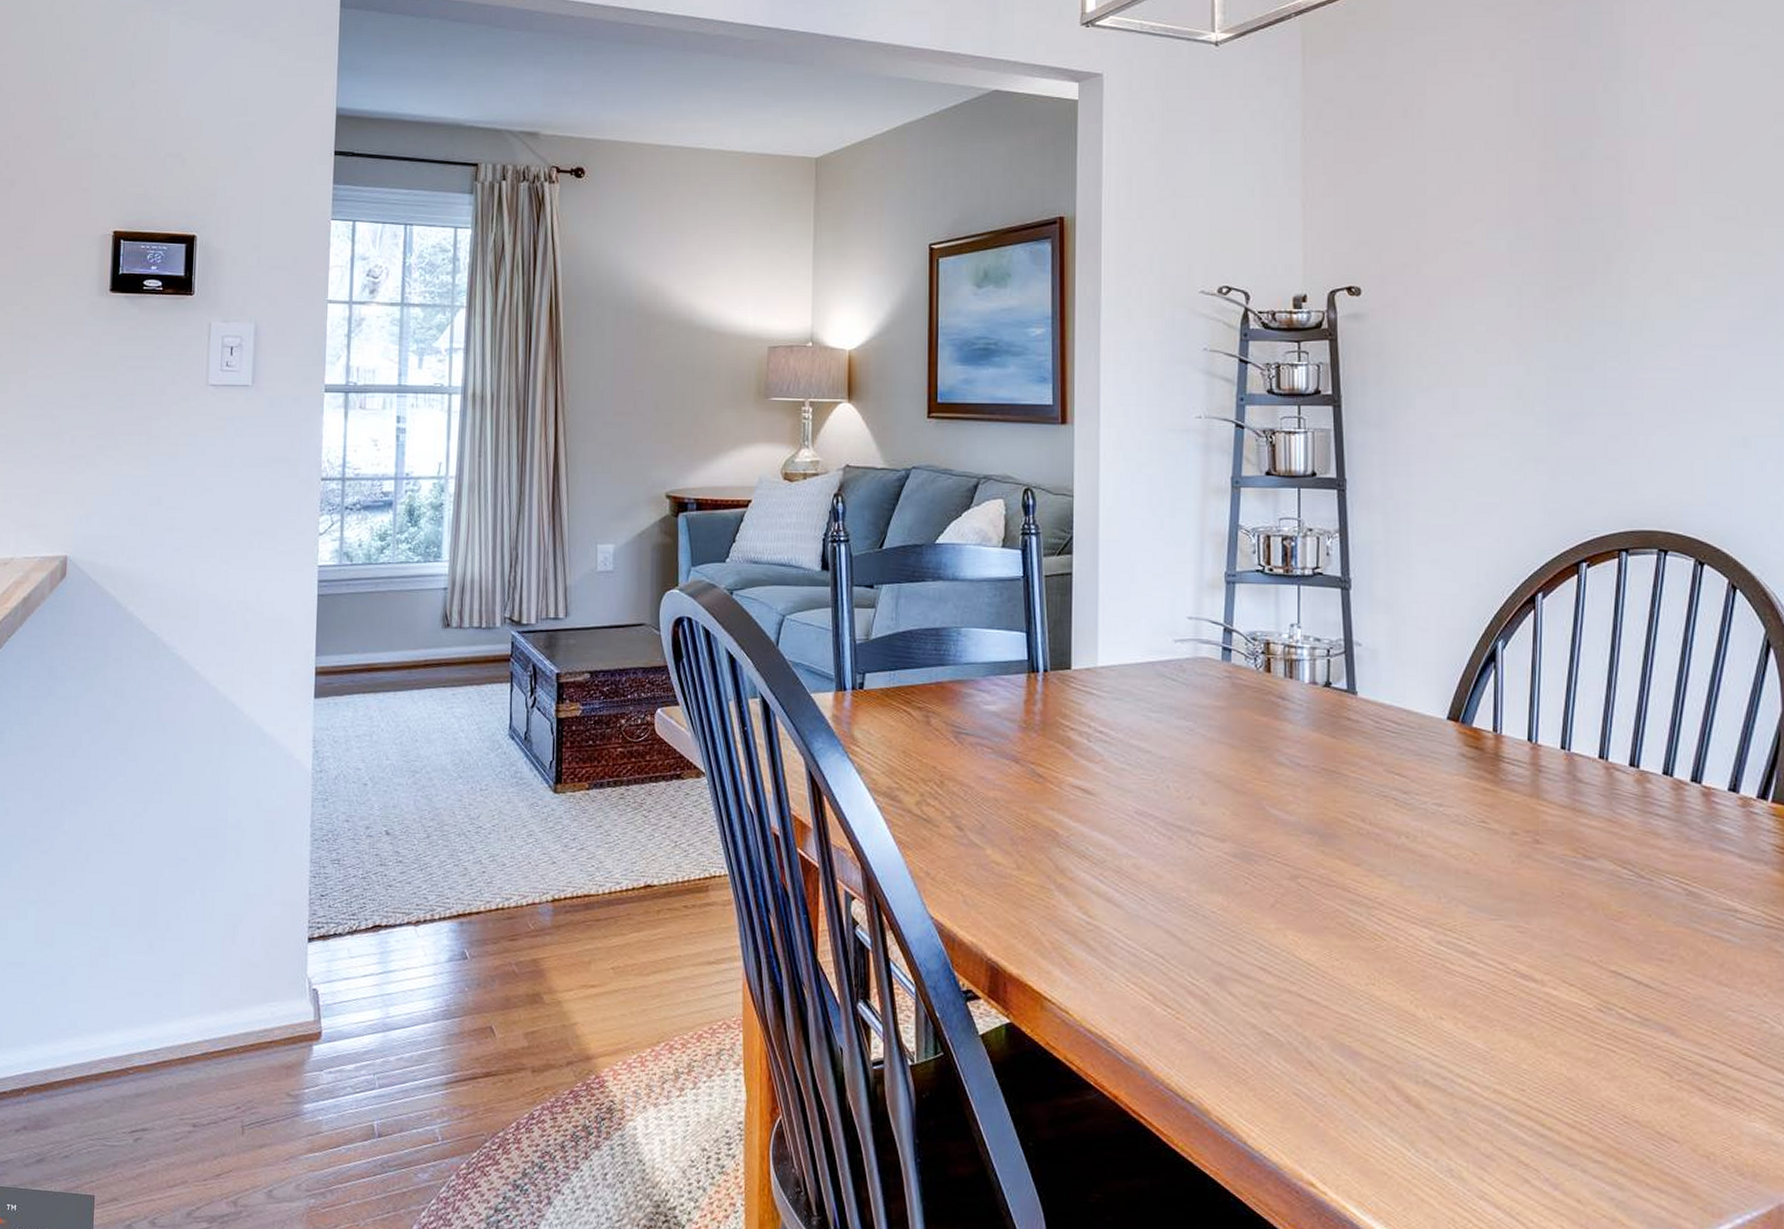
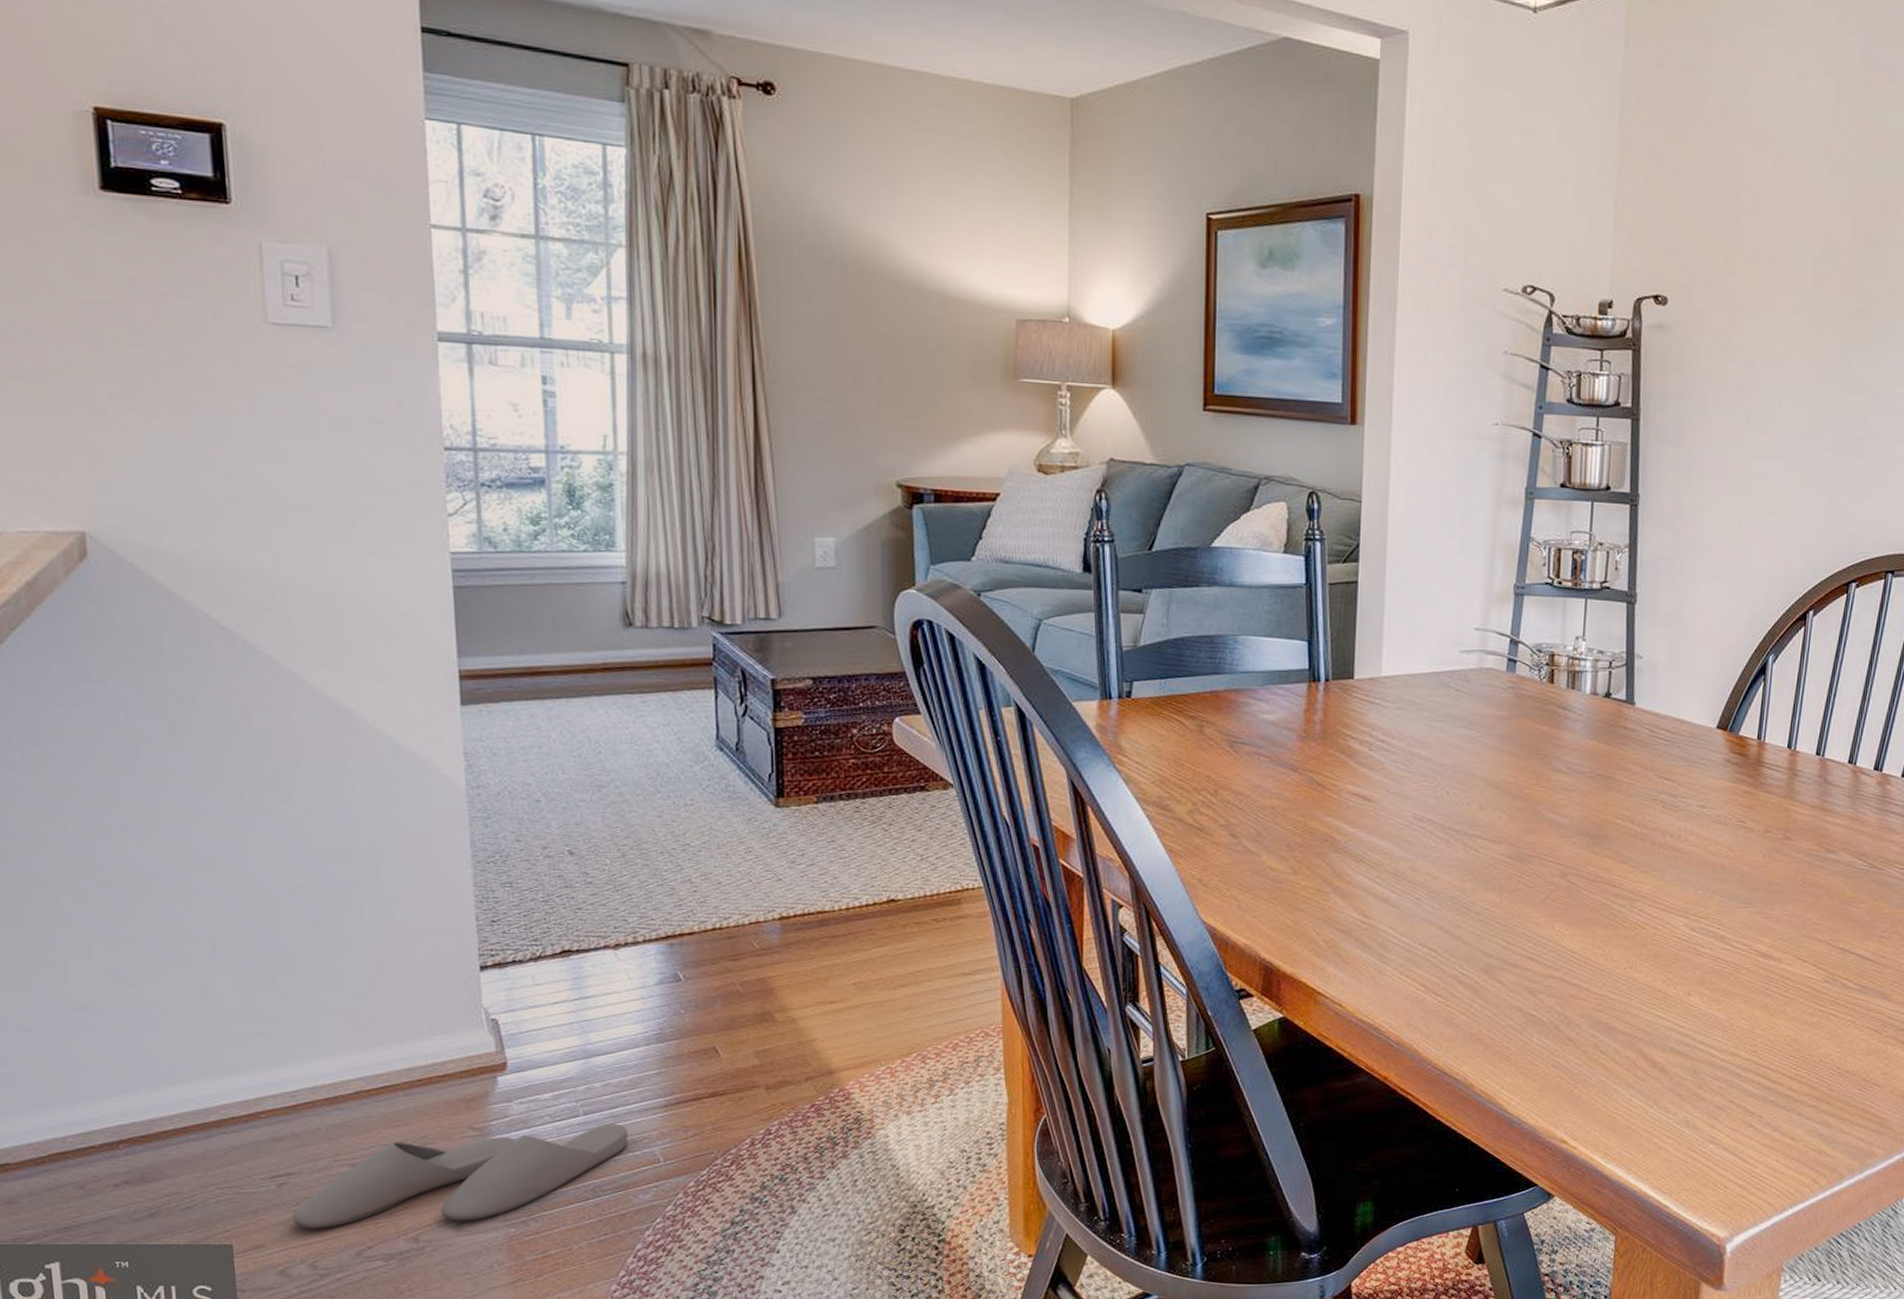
slippers: none [142,1098,414,1188] -> present [292,1123,628,1228]

